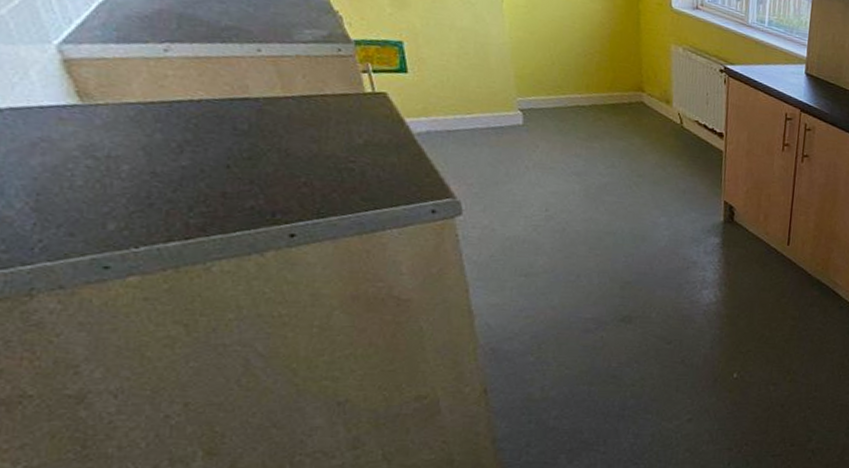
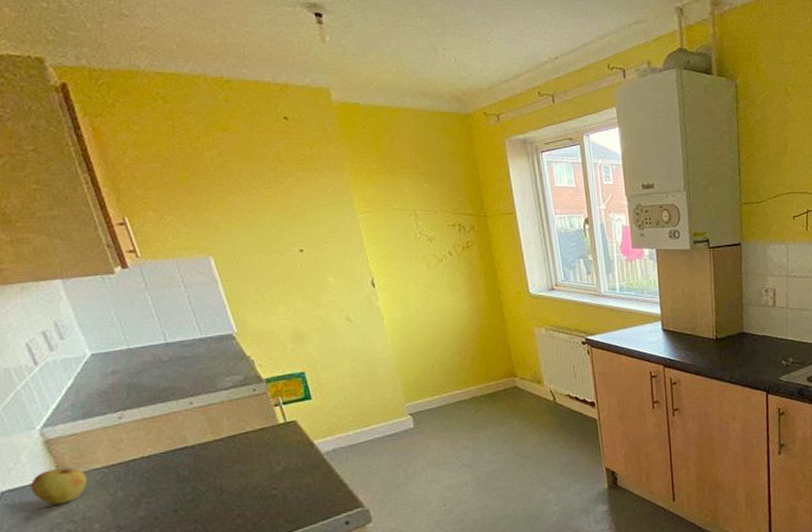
apple: none [41,93,117,136] -> present [31,467,87,506]

